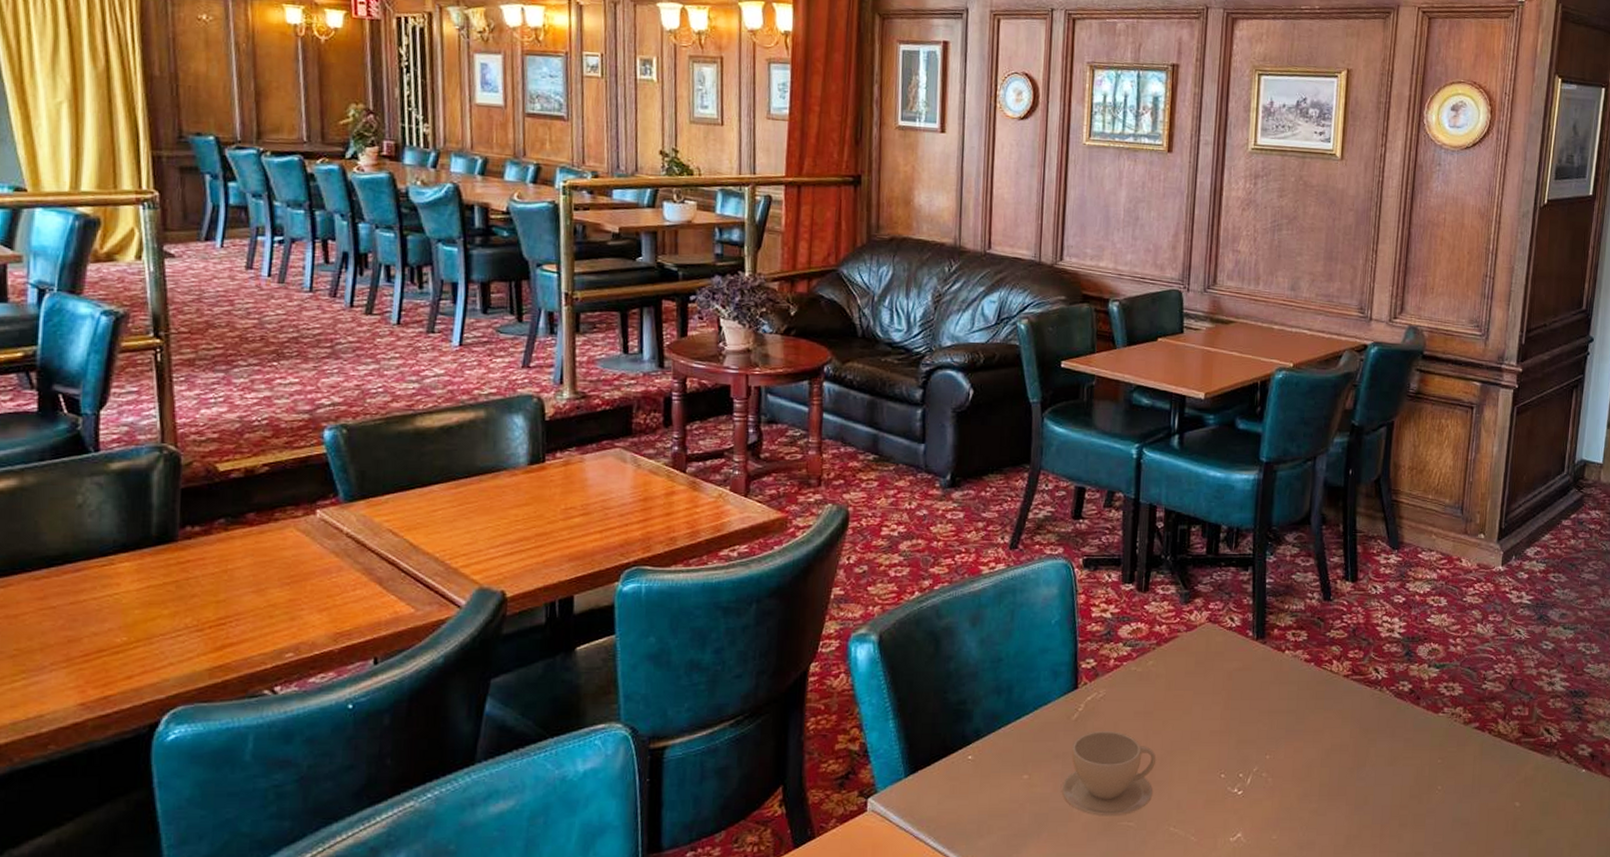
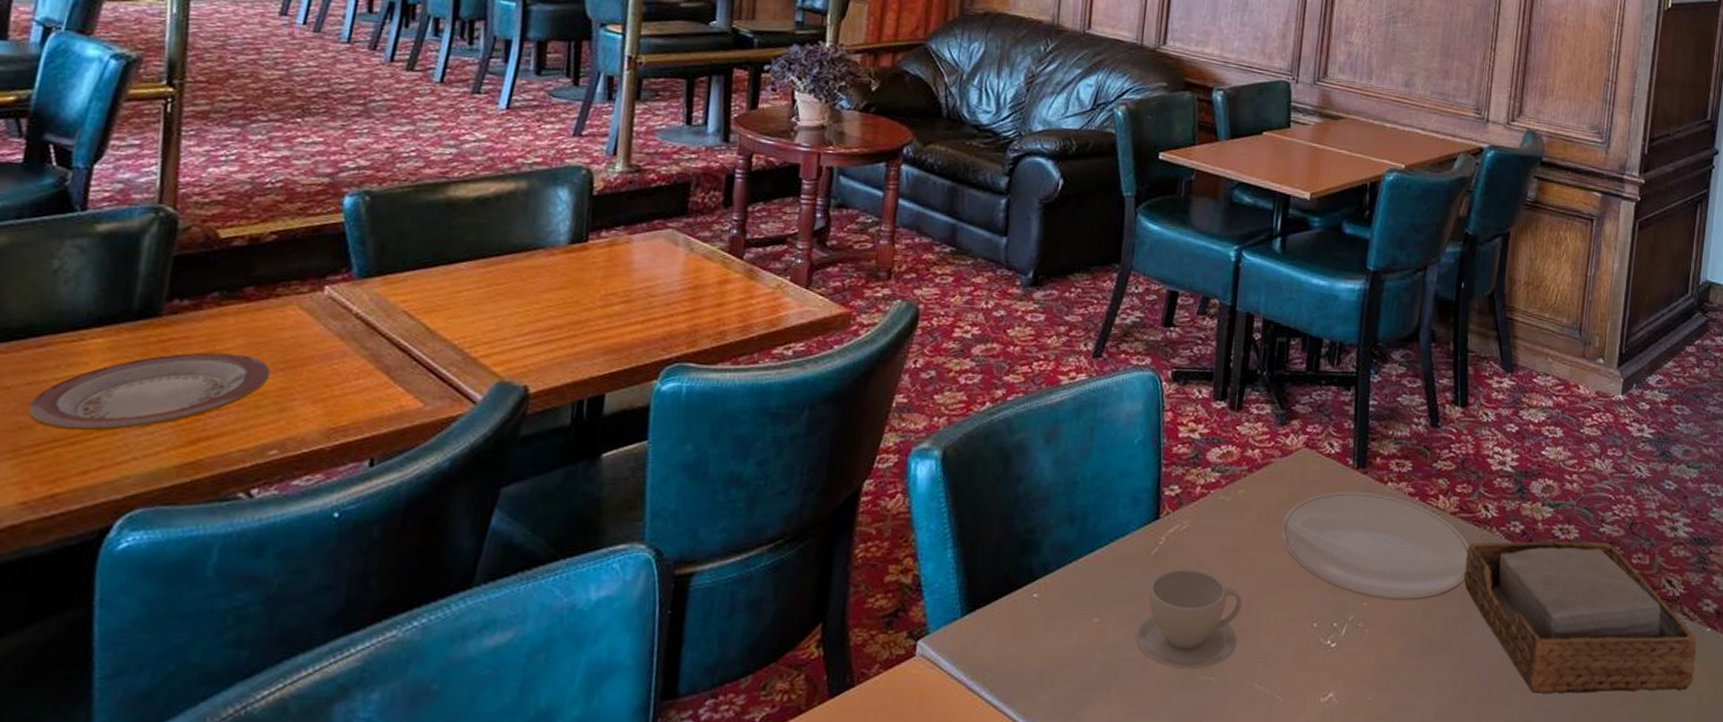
plate: none [73,571,279,642] -> present [27,352,271,431]
plate: none [1188,660,1362,754] -> present [1280,491,1469,601]
napkin holder: none [1357,697,1572,829] -> present [1463,541,1696,693]

